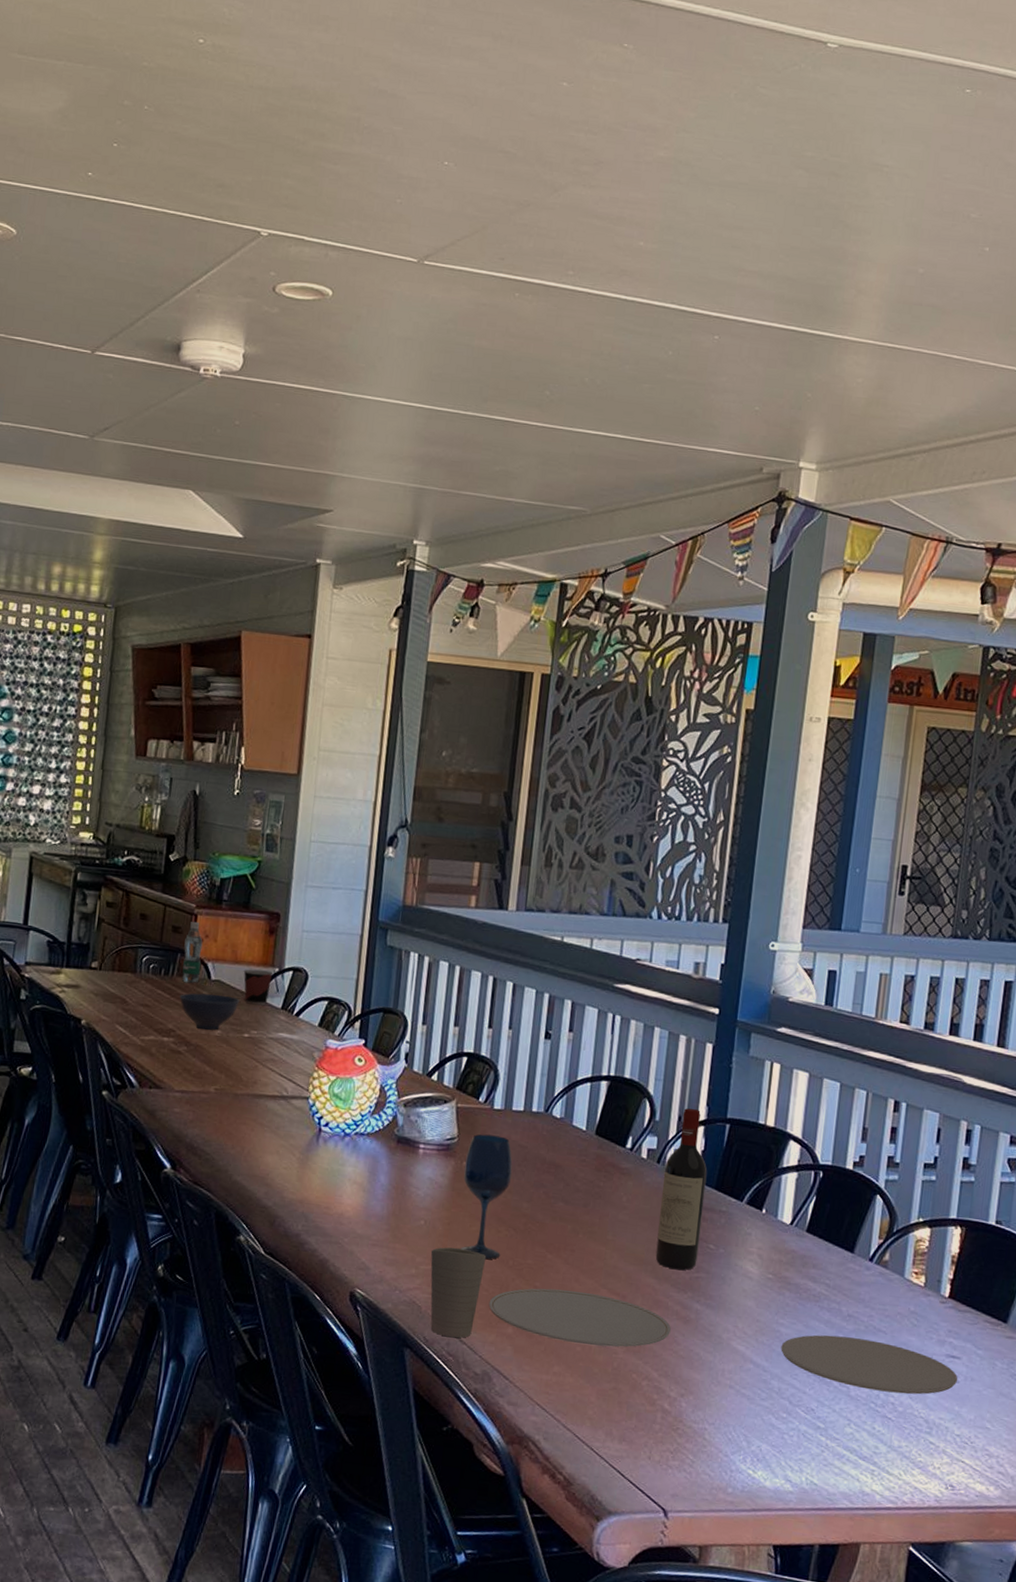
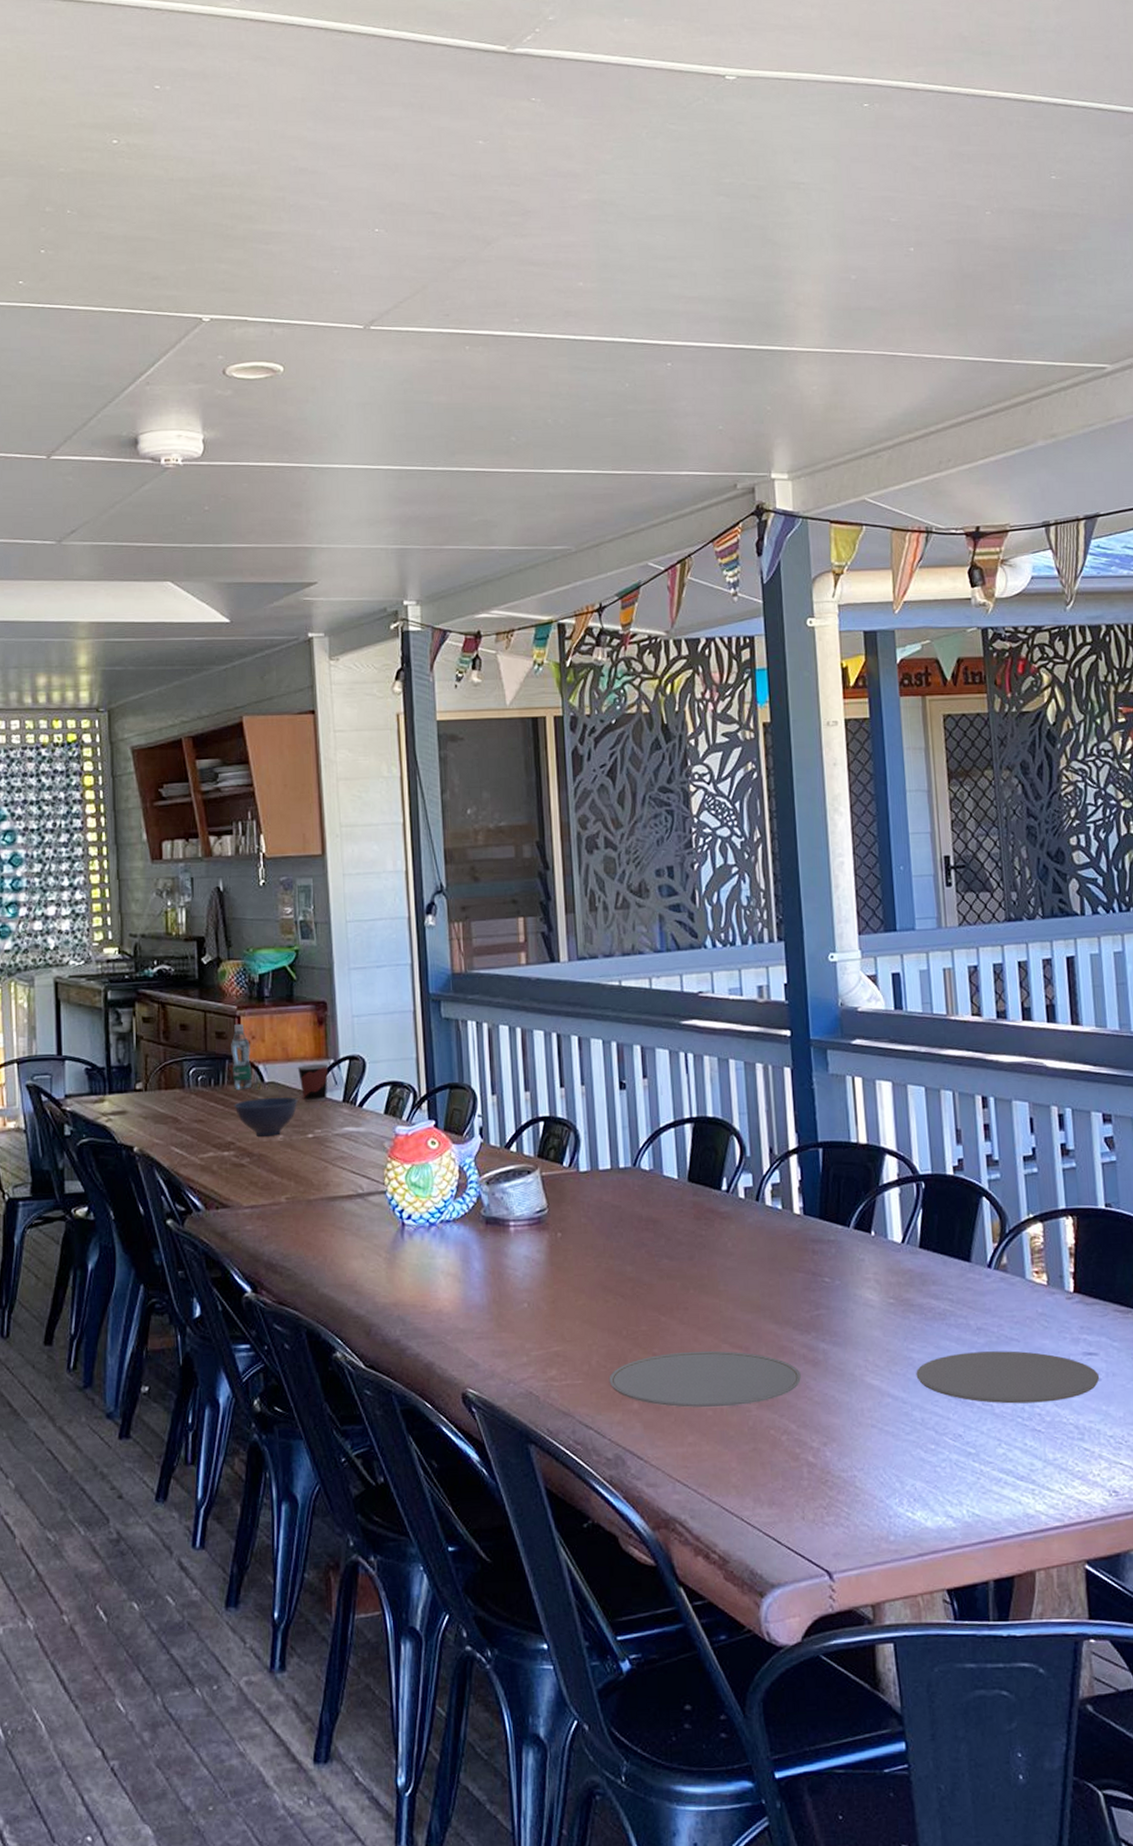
cup: present [430,1247,487,1338] -> none [539,1326,599,1425]
wineglass: present [460,1134,513,1259] -> none [559,1199,613,1332]
wine bottle: present [655,1108,708,1270] -> none [764,1138,815,1311]

